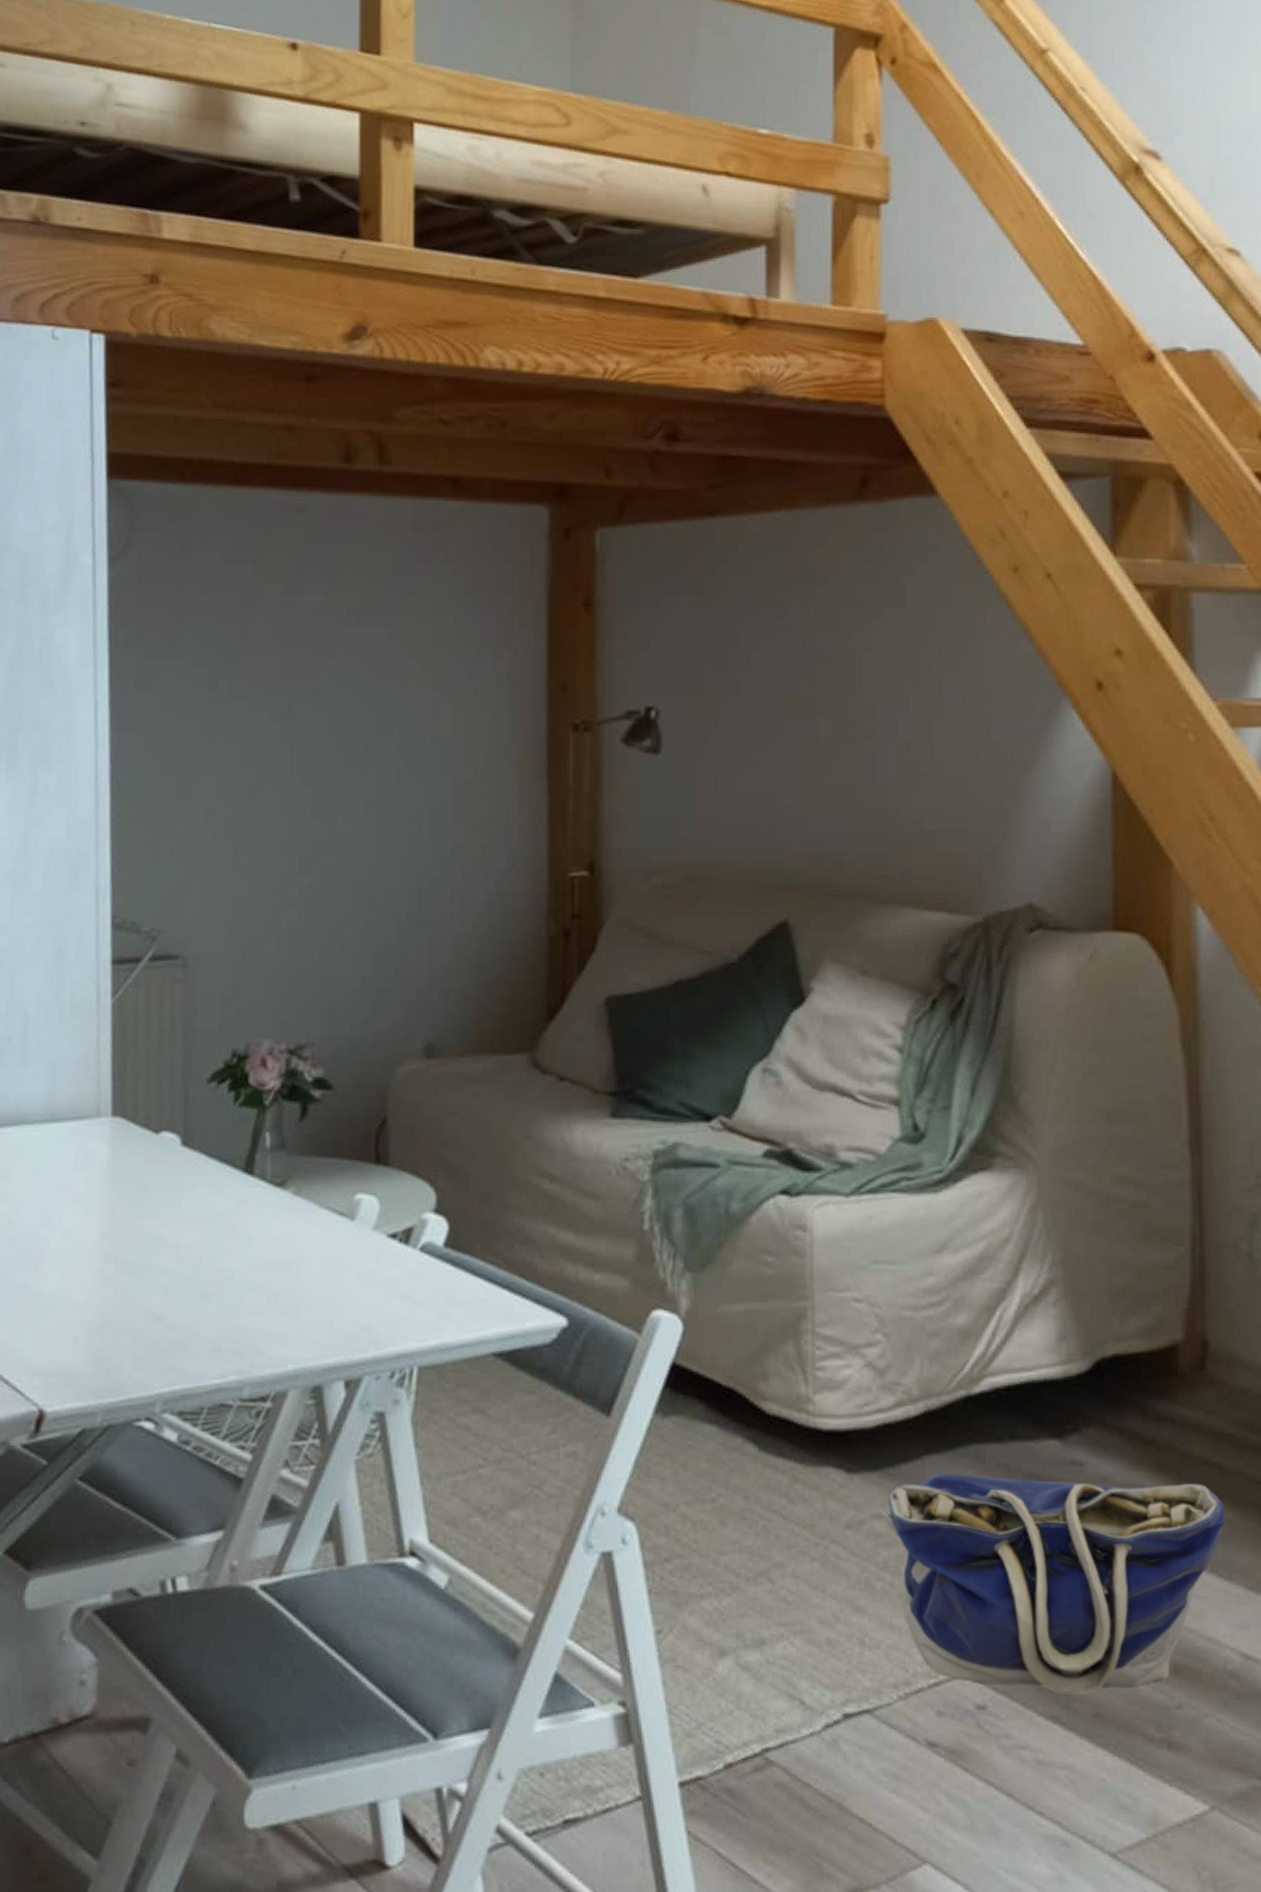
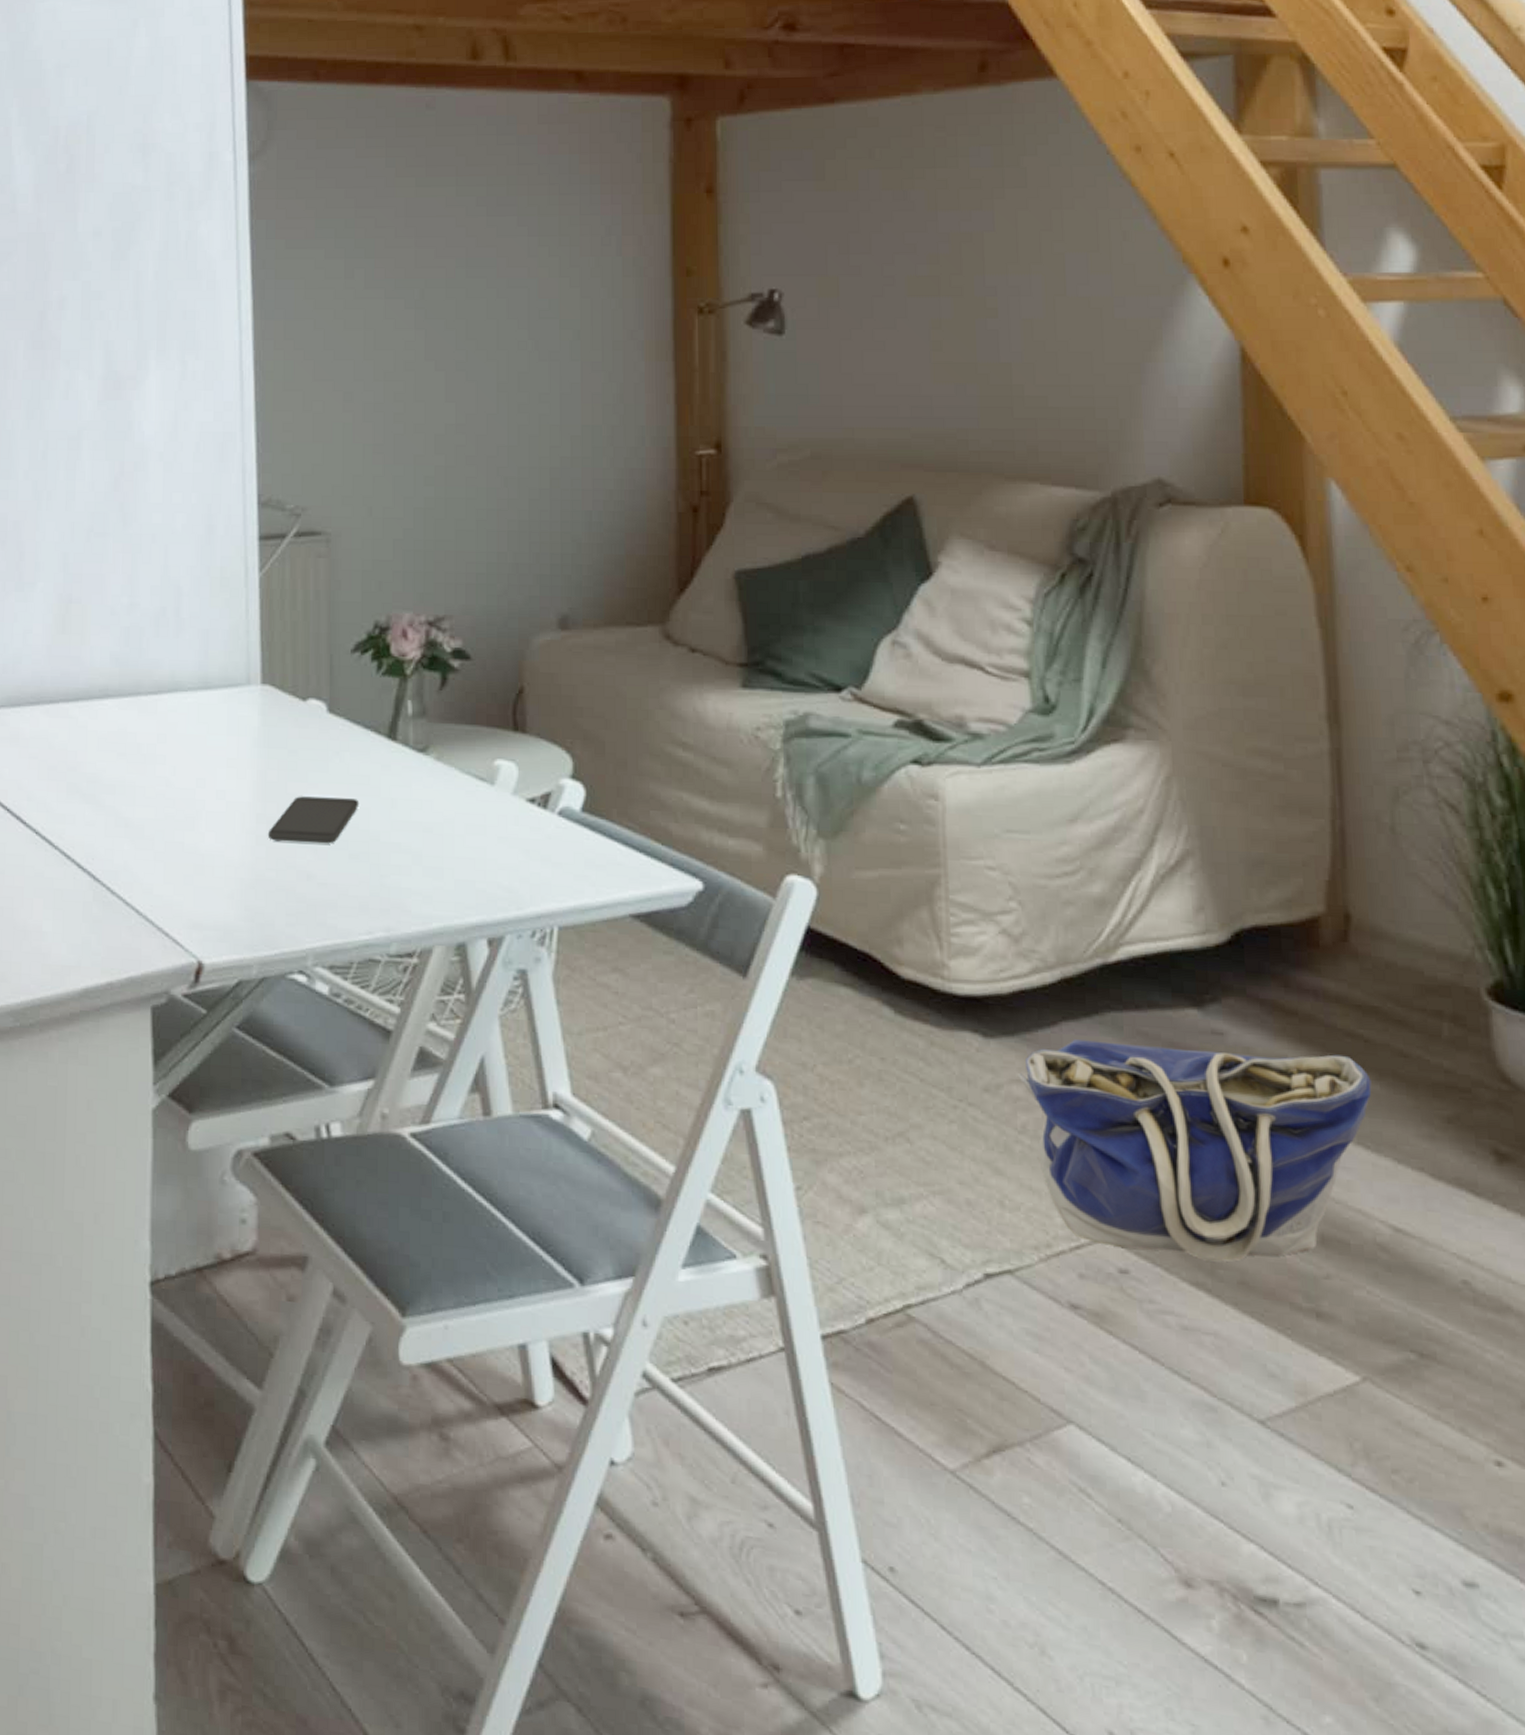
mobile phone: none [115,1234,213,1284] -> present [267,796,360,844]

